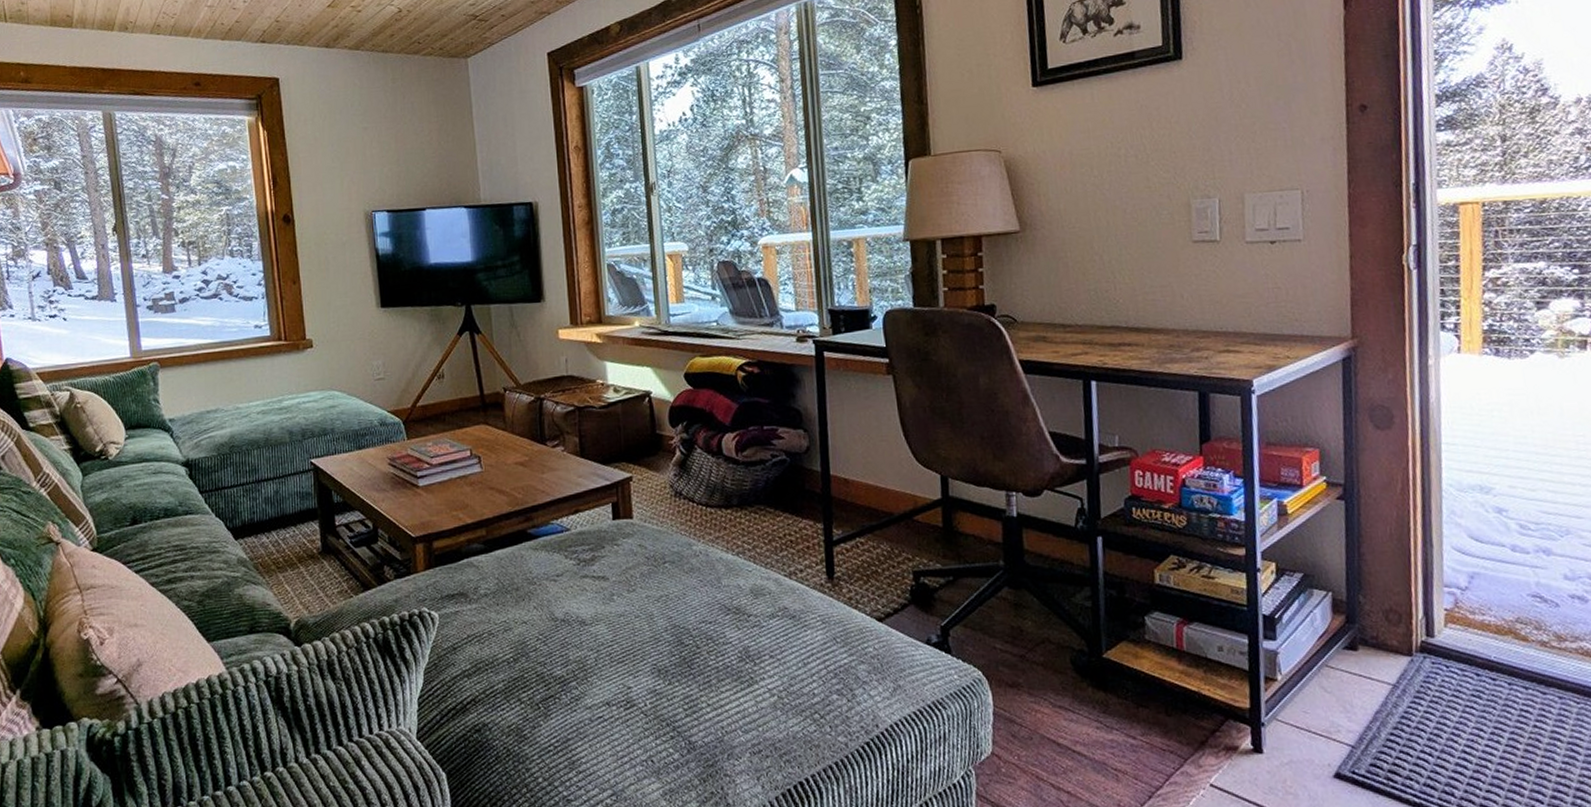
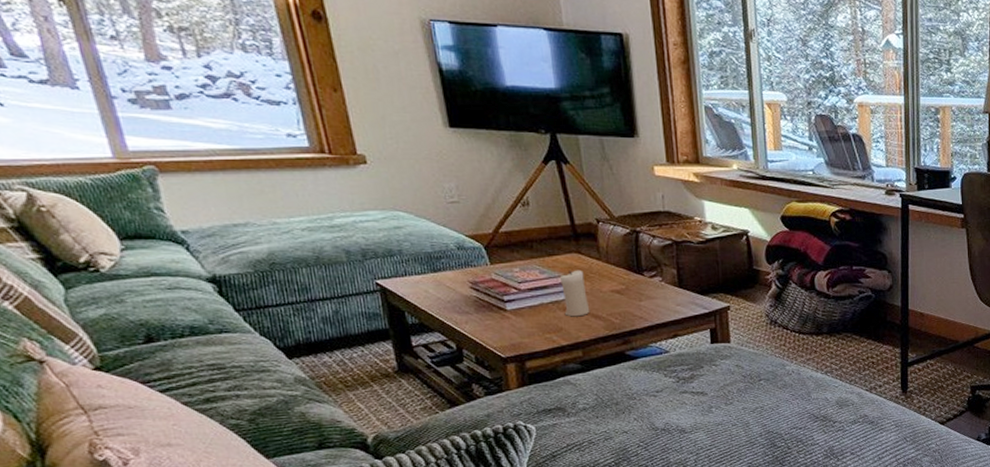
candle: none [469,441,495,493] -> present [560,270,590,317]

